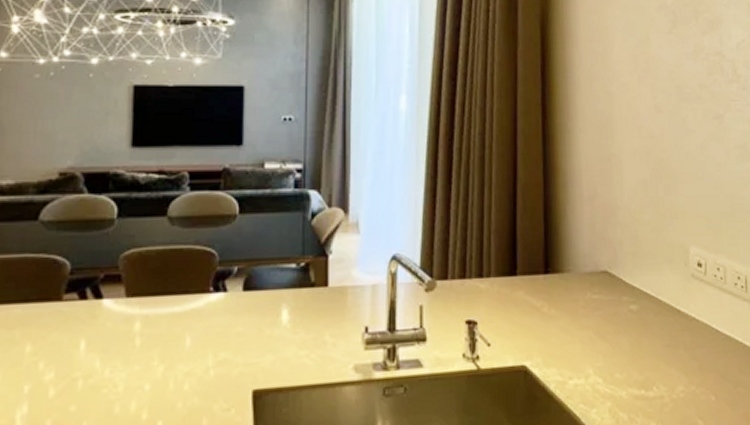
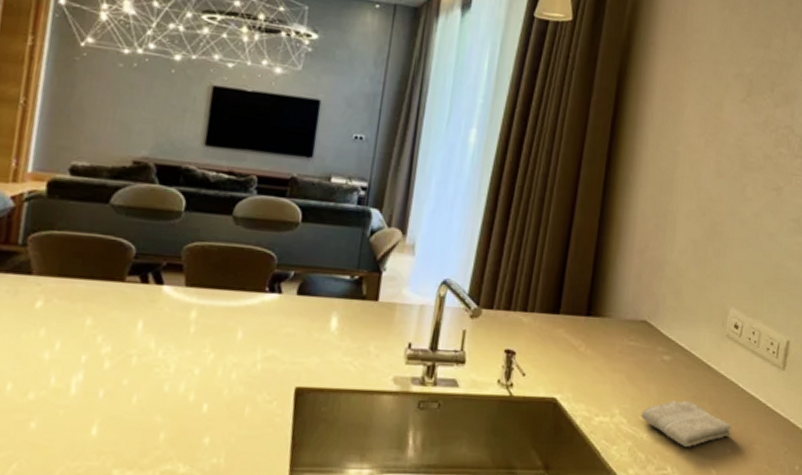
washcloth: none [616,350,712,400] -> present [641,400,731,447]

